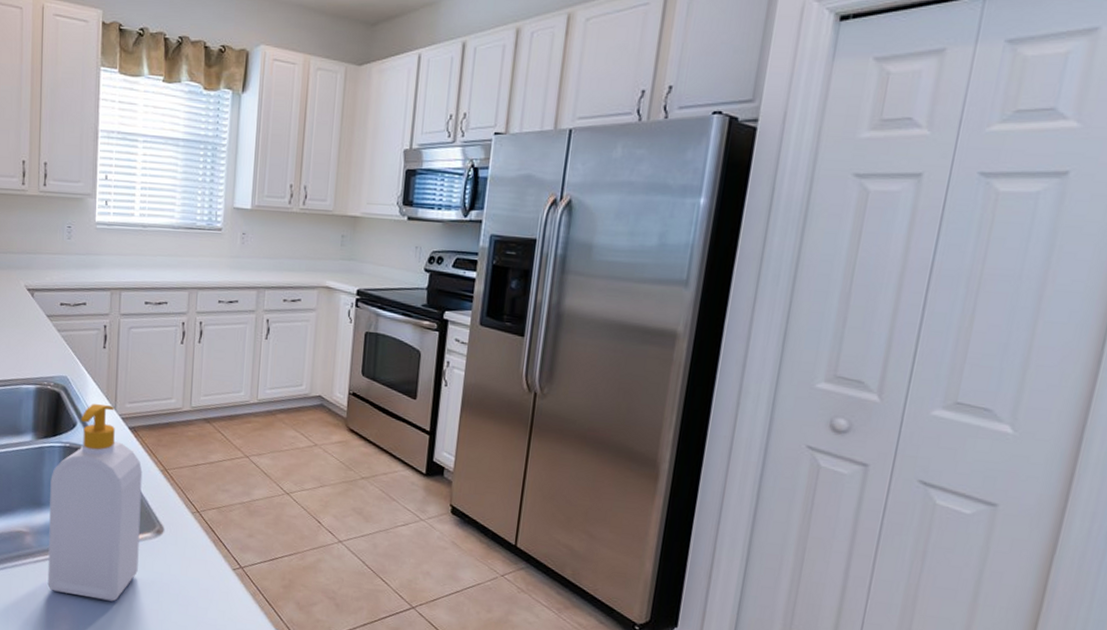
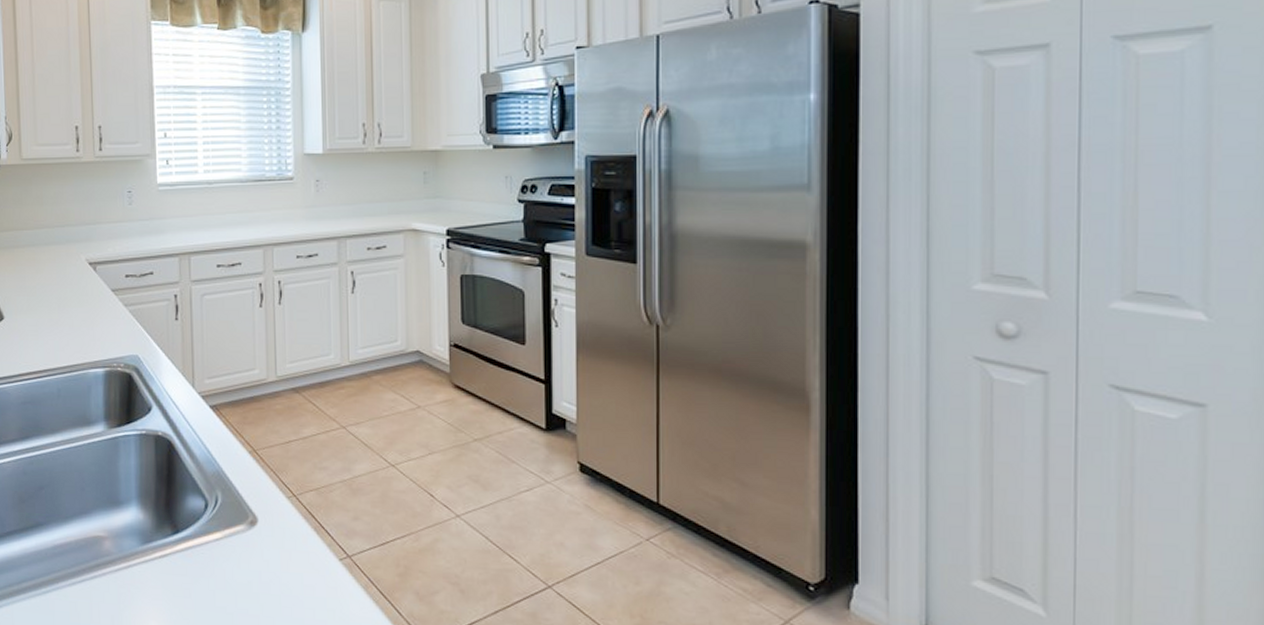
soap bottle: present [47,404,143,602] -> none [127,383,232,610]

